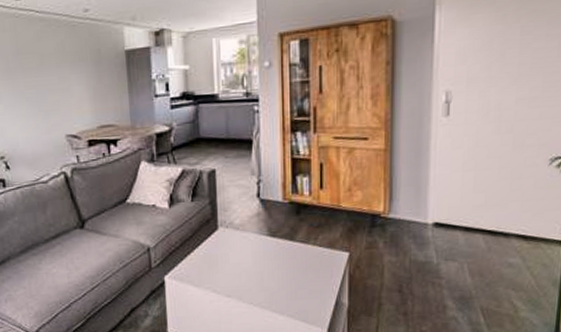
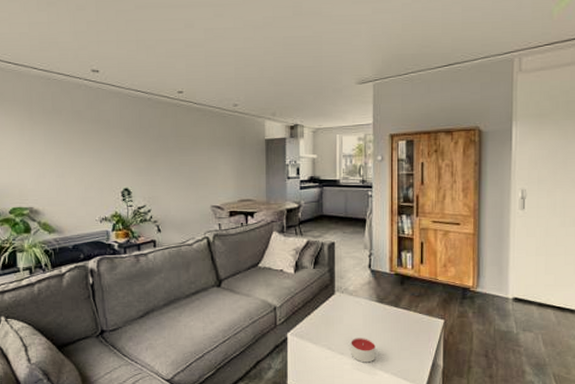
candle: none [239,277,268,305] -> present [351,338,375,363]

